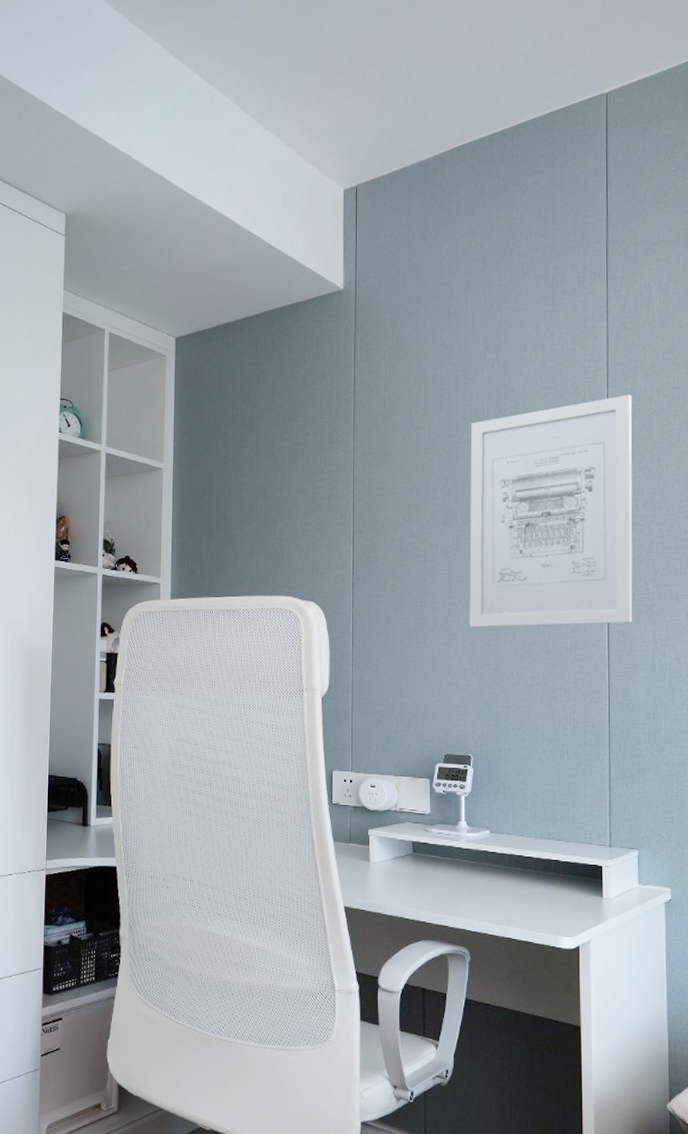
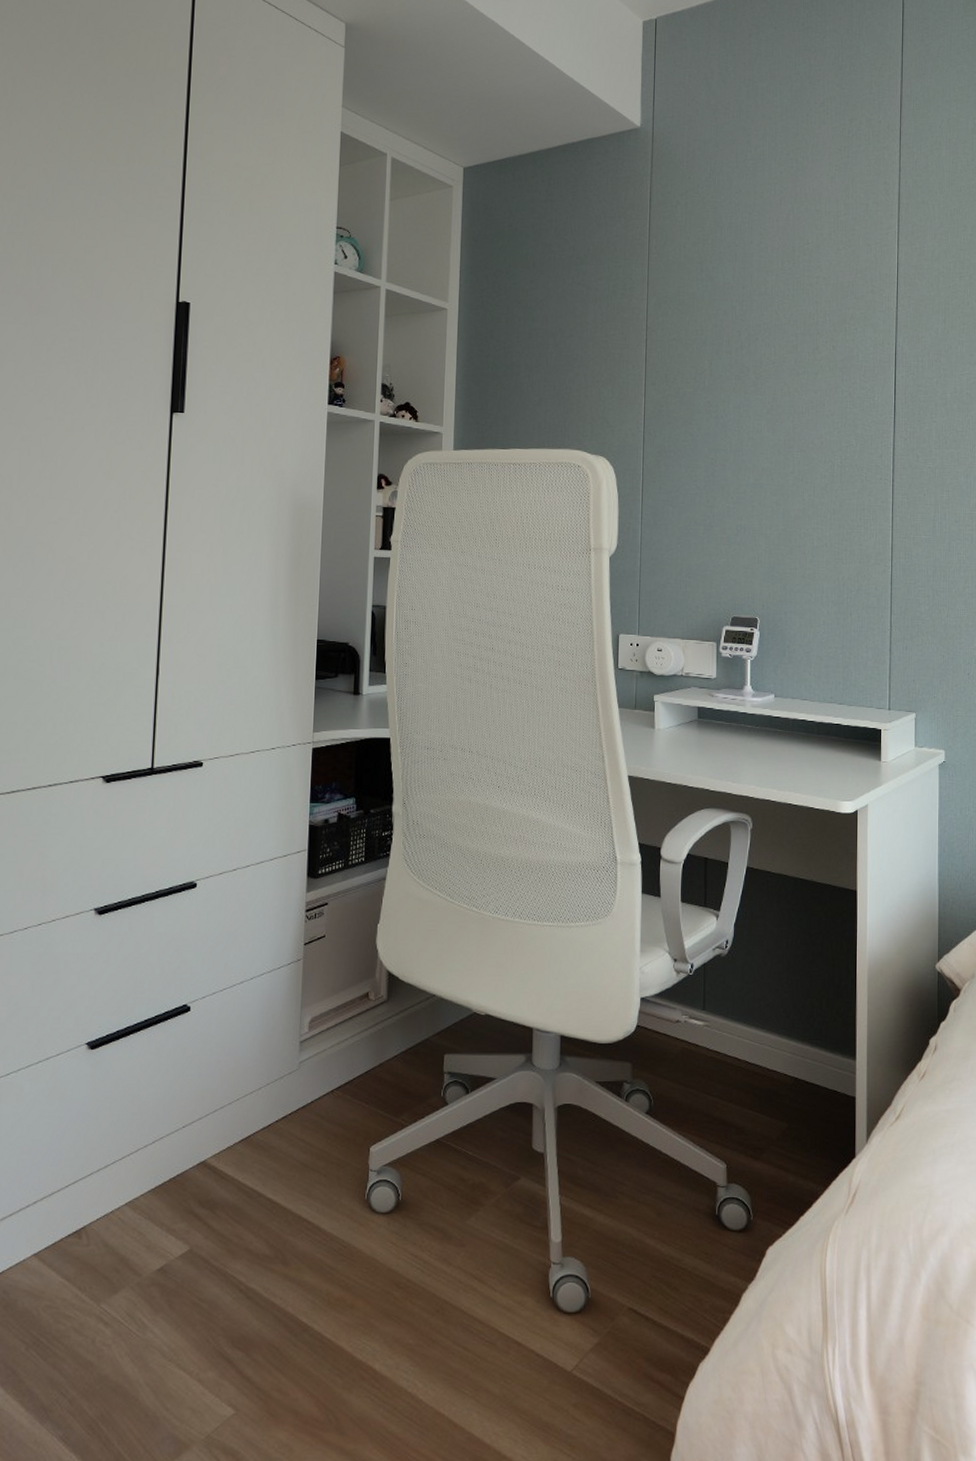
wall art: present [469,394,633,628] -> none [759,253,921,487]

